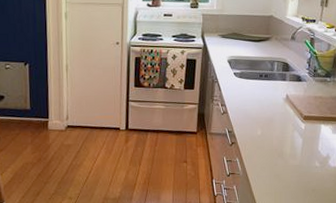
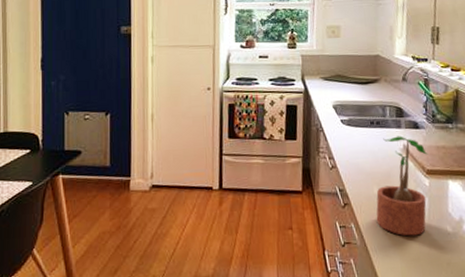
potted plant: none [257,87,307,169] -> present [376,136,428,236]

